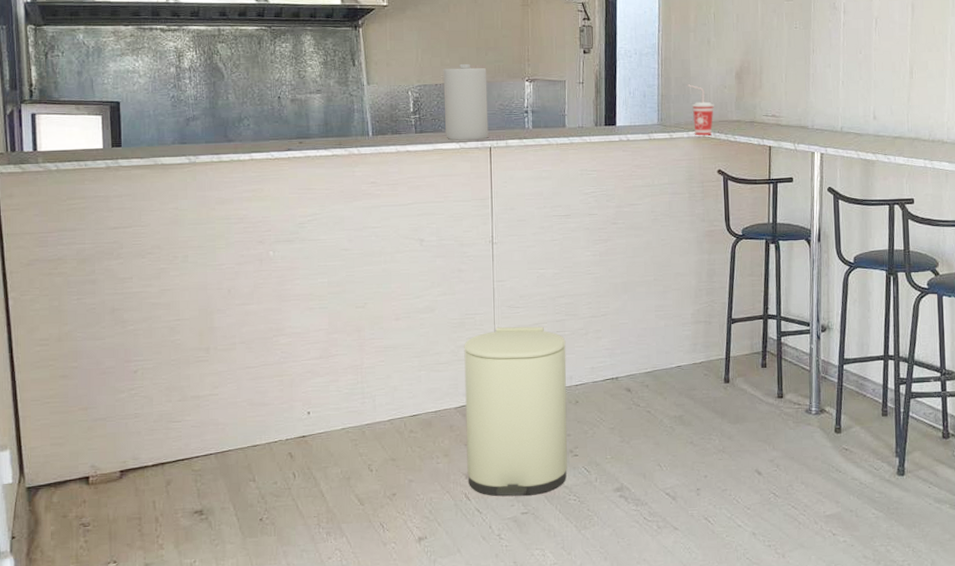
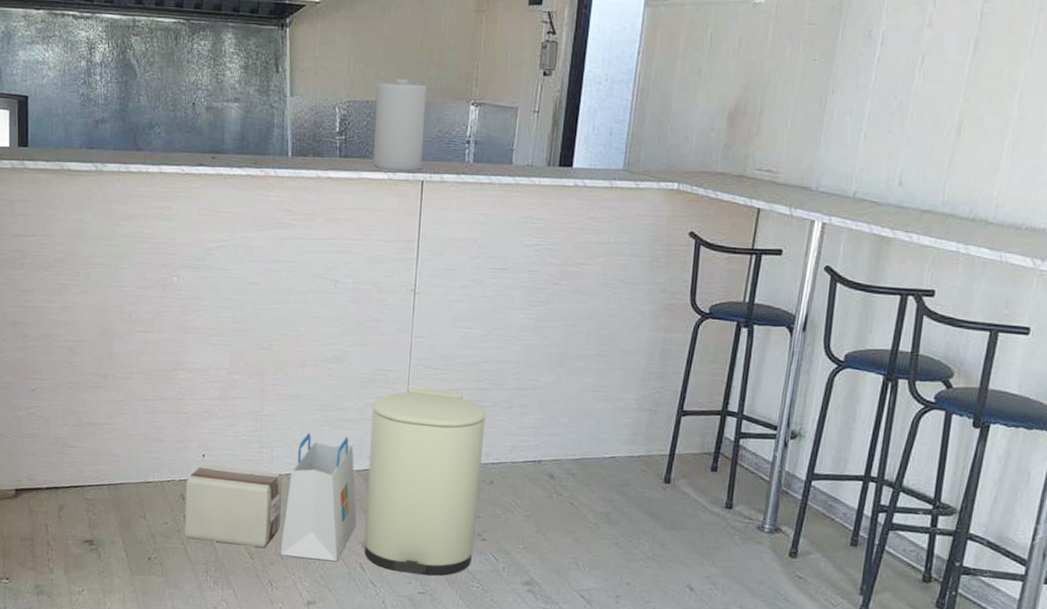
box: none [292,419,387,494] -> present [184,464,282,548]
shopping bag: none [389,378,459,497] -> present [281,433,357,562]
beverage cup: present [688,84,715,136] -> none [666,123,697,189]

